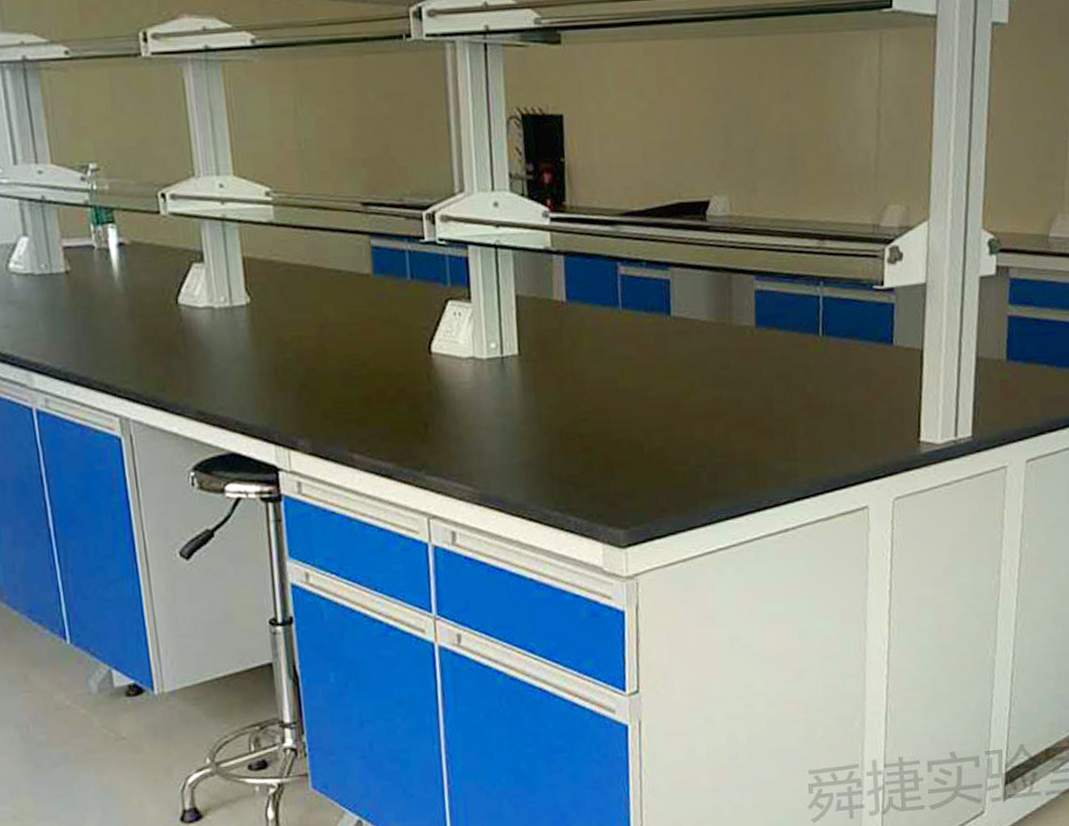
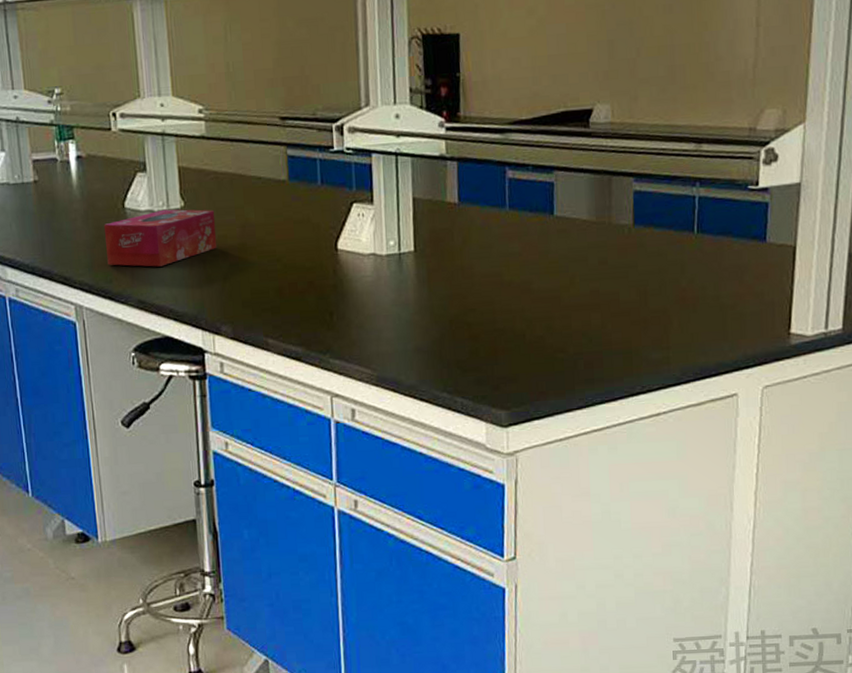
tissue box: none [153,305,291,373] -> present [103,209,217,267]

